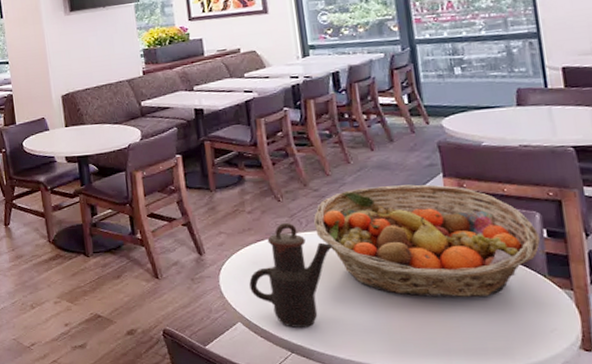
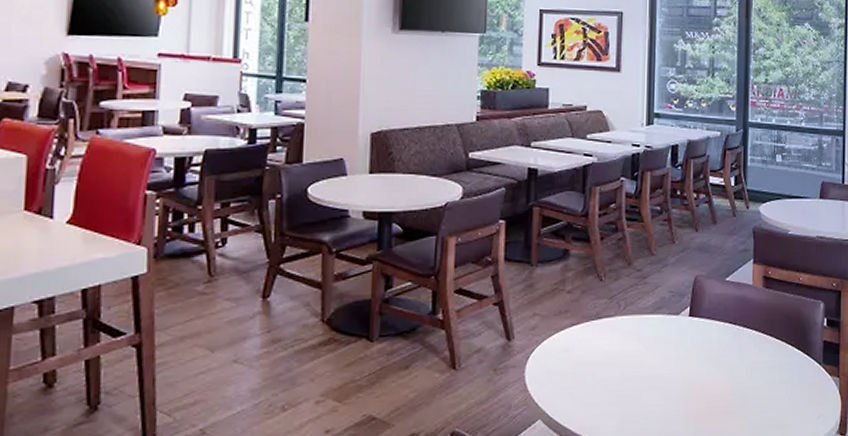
teapot: present [249,222,333,328] -> none [557,304,647,424]
fruit basket: present [314,184,541,298] -> none [632,269,822,387]

